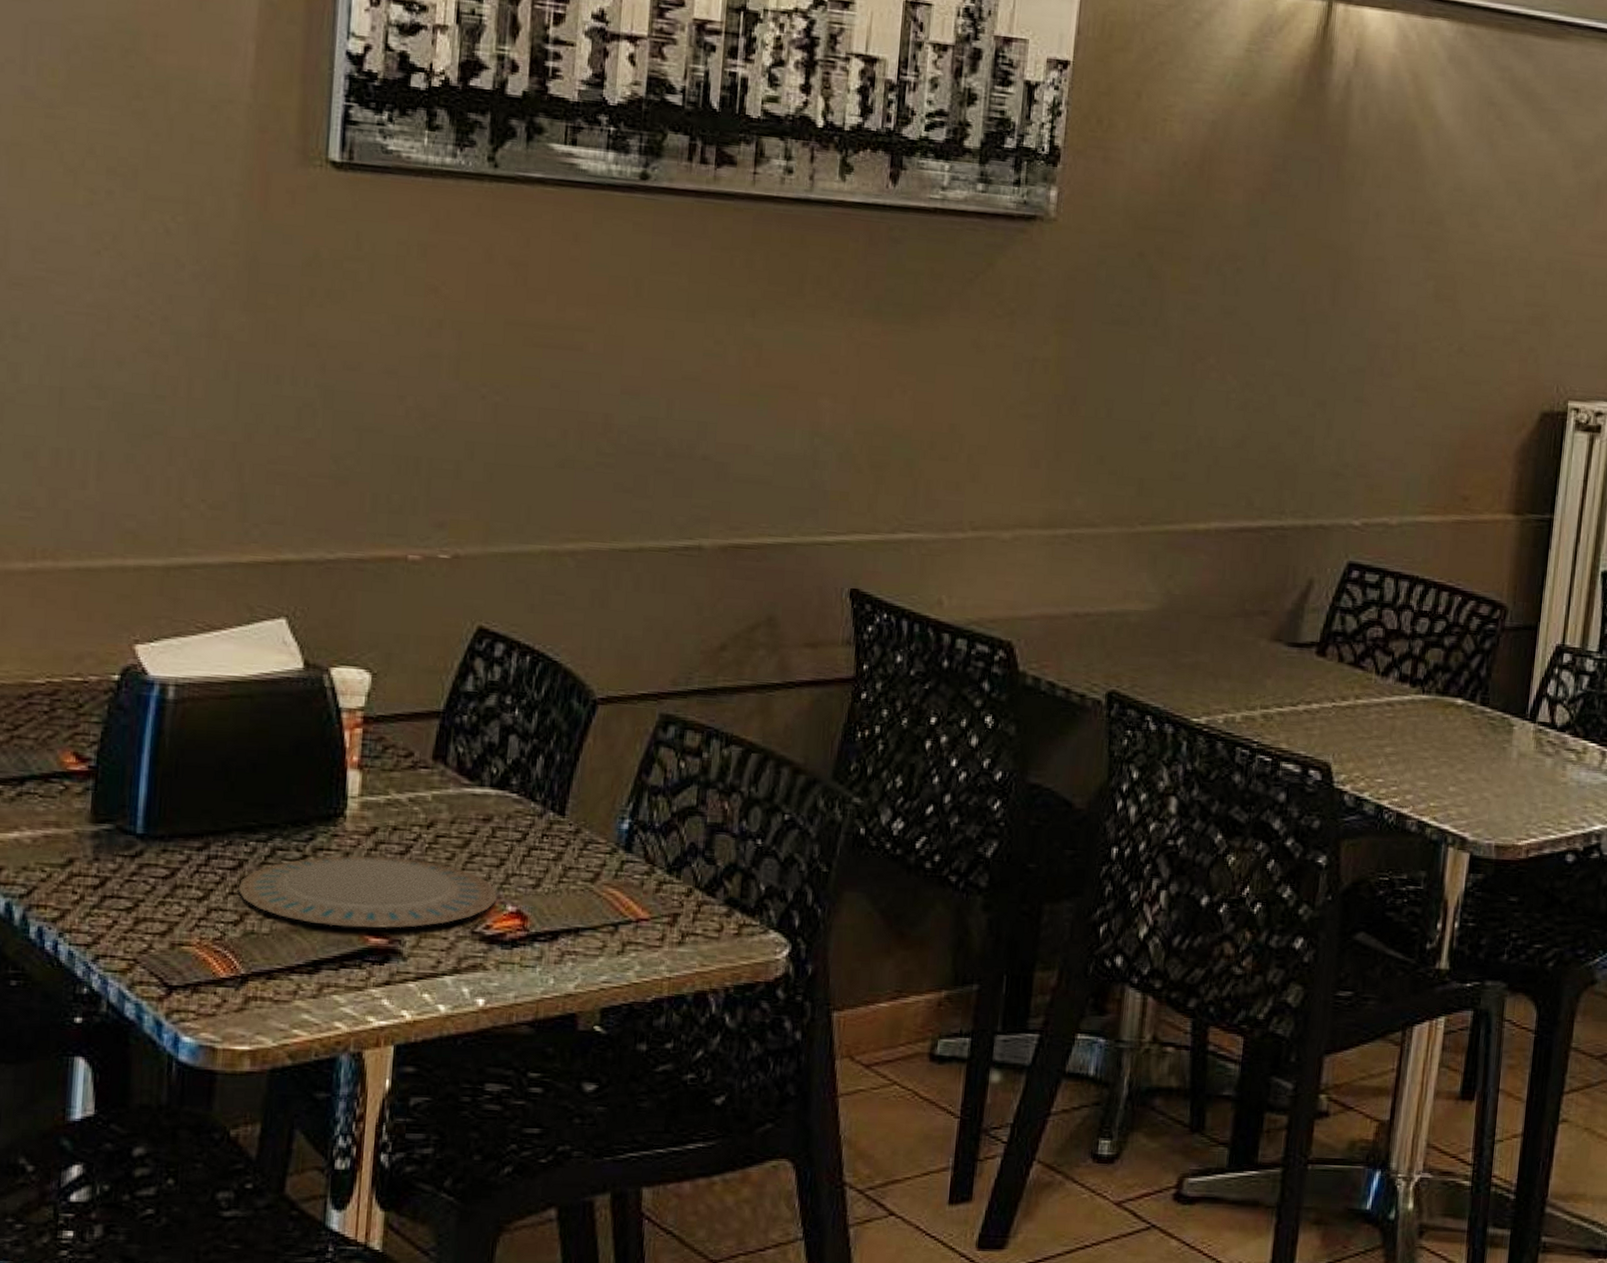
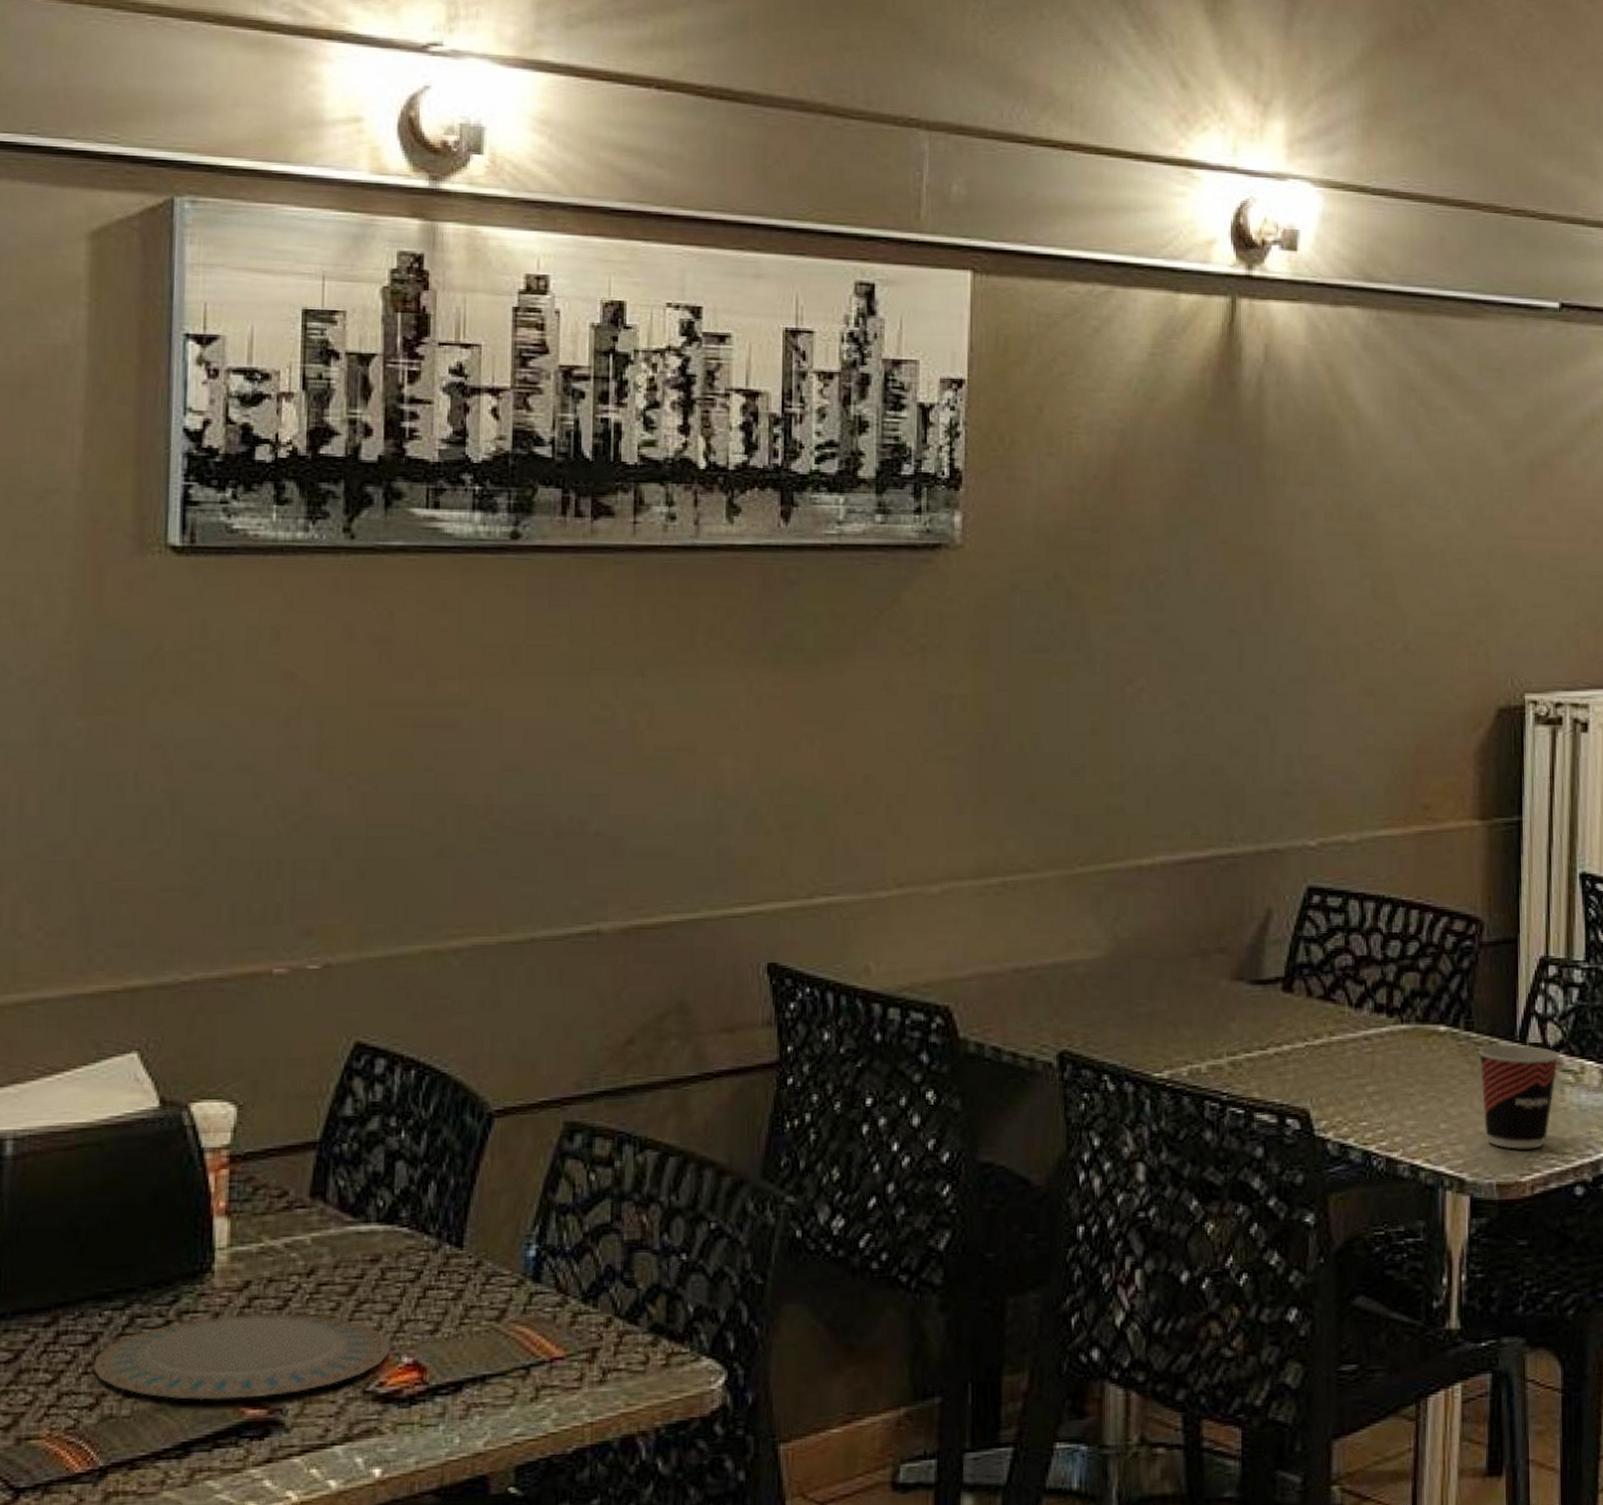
cup: none [1490,721,1565,817] -> present [1478,1044,1560,1149]

